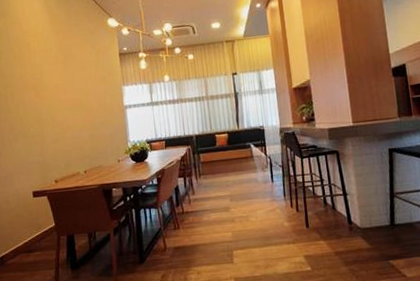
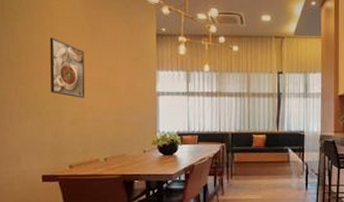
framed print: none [29,69,63,119] -> present [50,37,85,98]

